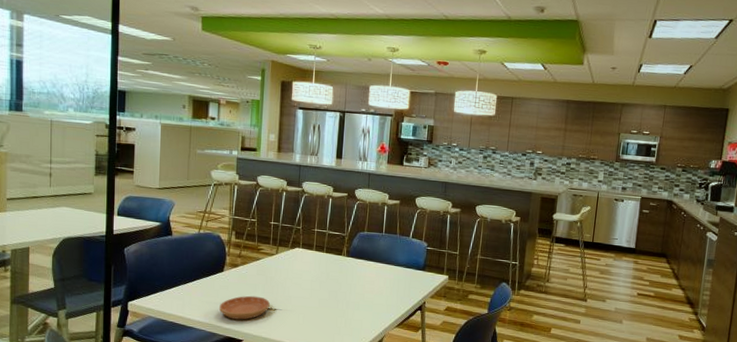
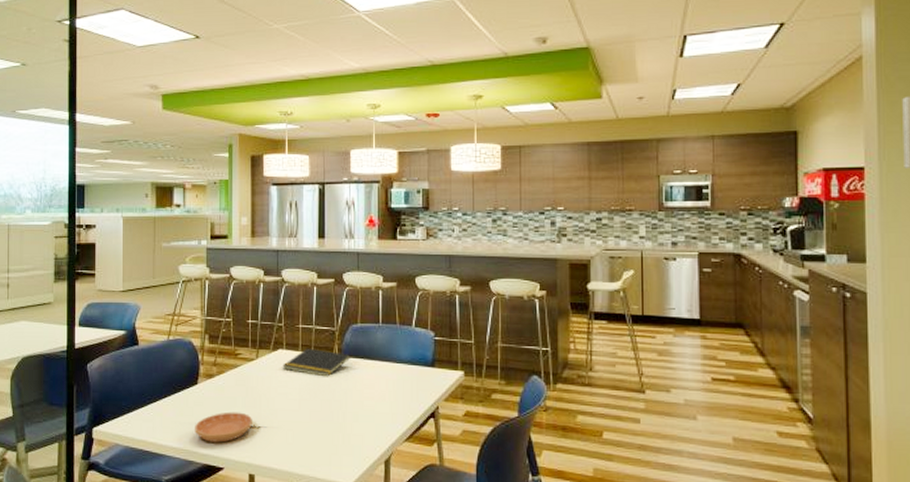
notepad: none [298,248,357,273] -> present [283,348,351,377]

